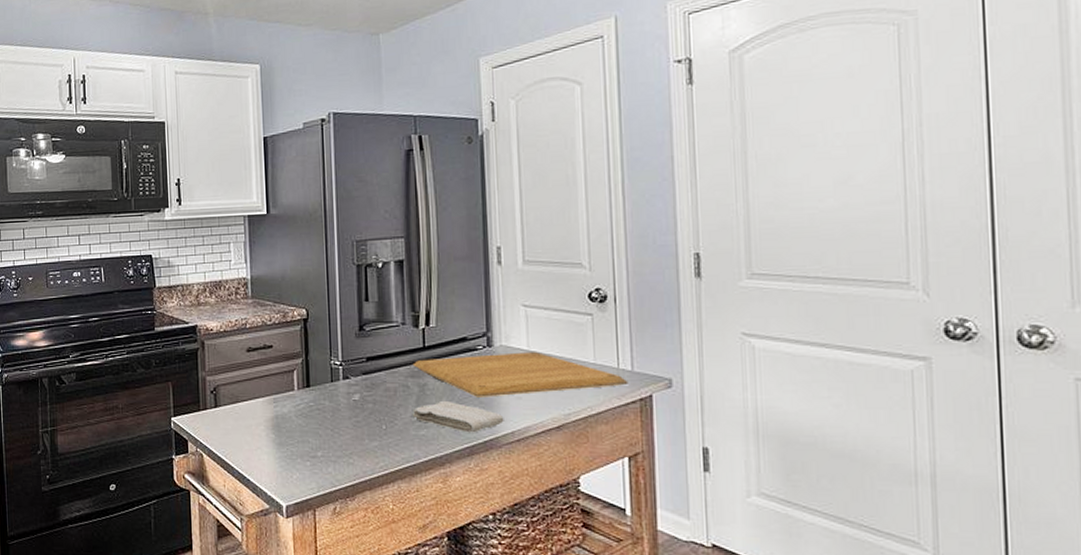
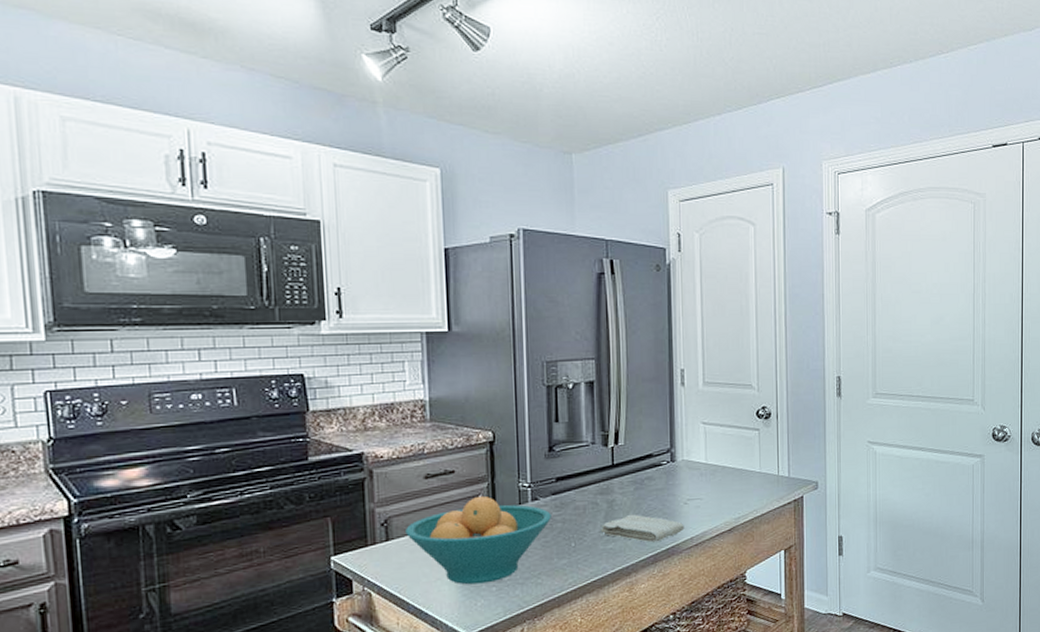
fruit bowl: none [231,371,362,457] -> present [406,495,551,585]
chopping board: present [412,352,628,397] -> none [601,464,786,509]

